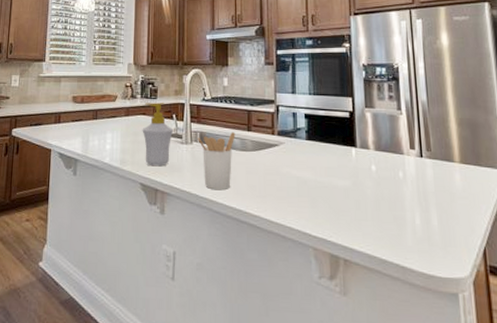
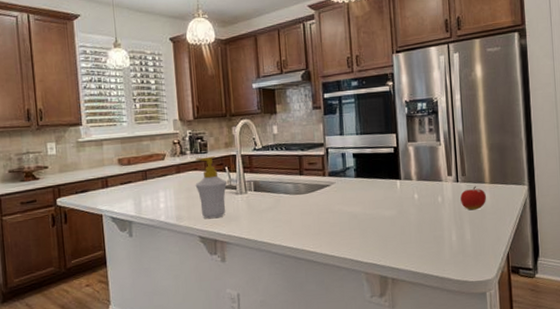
utensil holder: present [198,131,236,191] -> none [252,177,289,234]
fruit: none [425,164,457,192] -> present [460,186,487,210]

